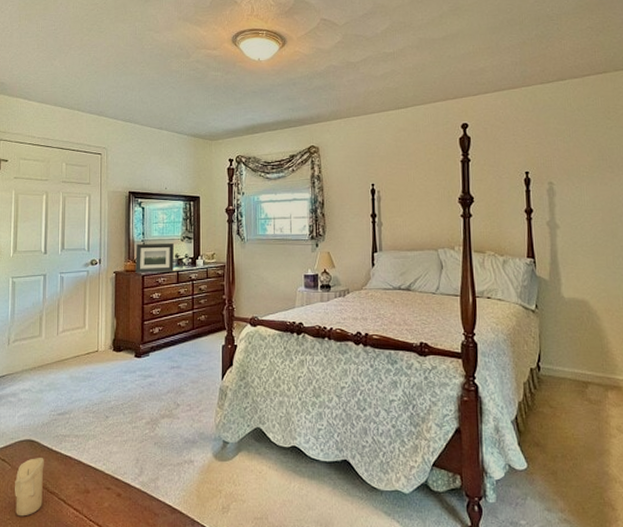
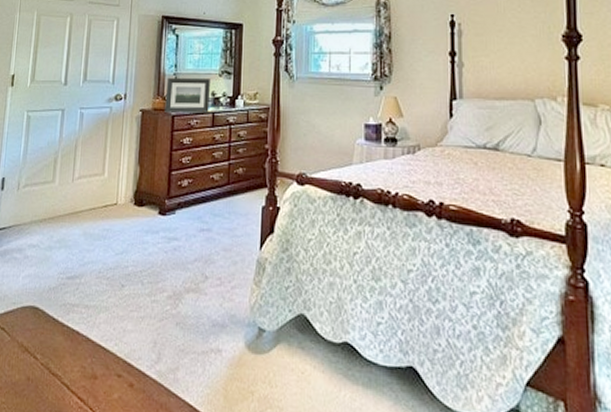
candle: present [15,458,44,517] -> none [12,329,48,401]

